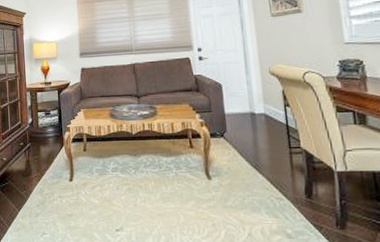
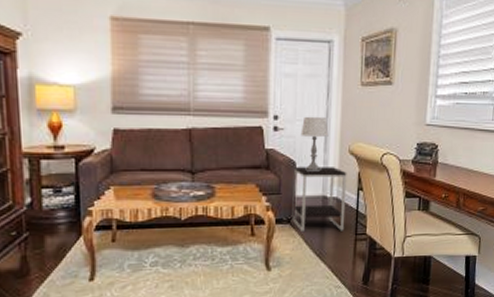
side table: none [220,87,277,146] -> present [292,167,347,233]
table lamp: none [222,45,248,92] -> present [300,116,329,172]

